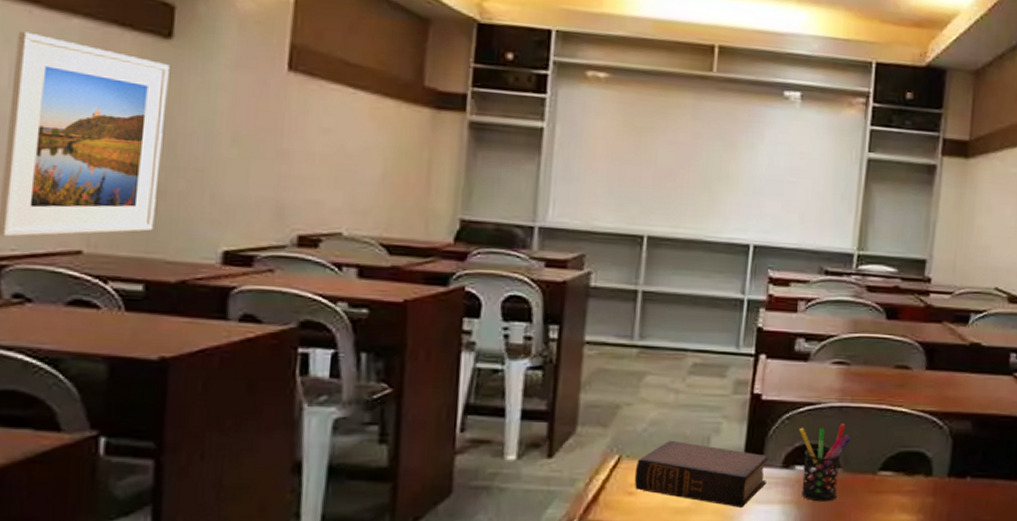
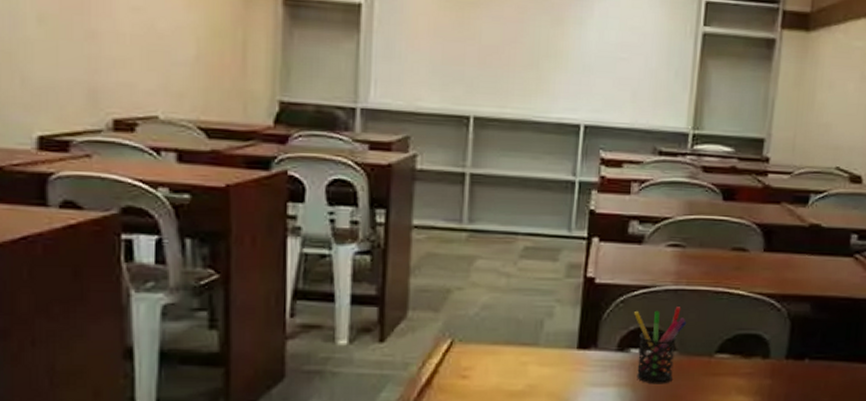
book: present [634,440,769,507] -> none [467,324,603,390]

